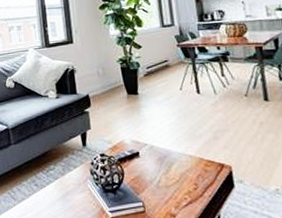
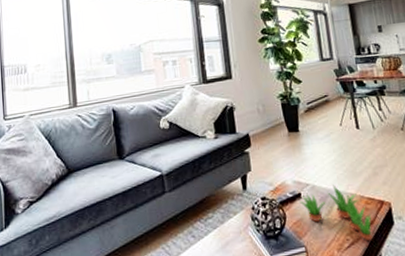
succulent plant: none [137,146,213,201] -> present [298,185,374,241]

